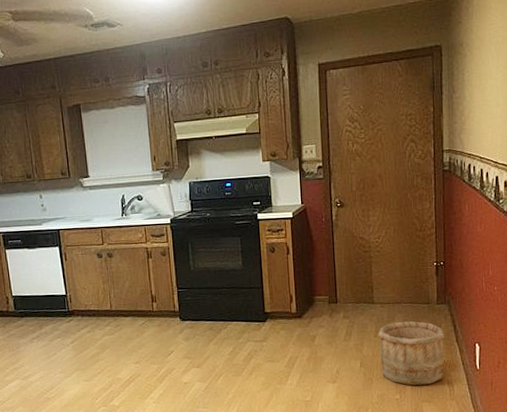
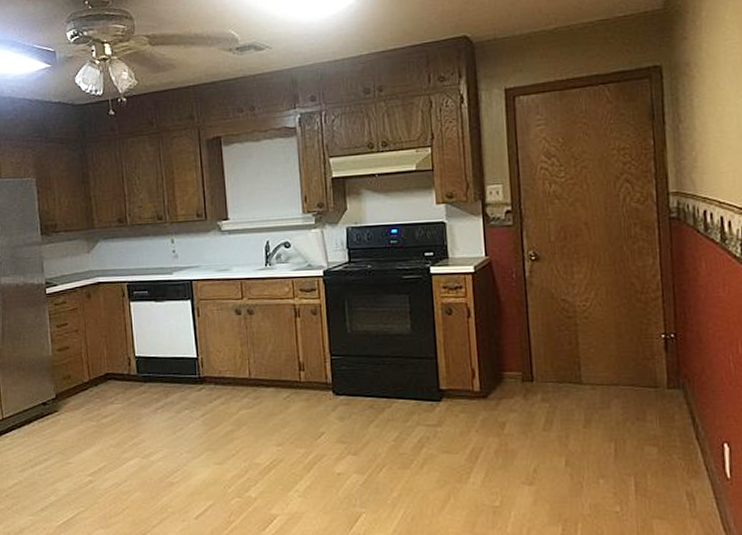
wooden bucket: present [378,321,444,386] -> none [588,409,681,495]

